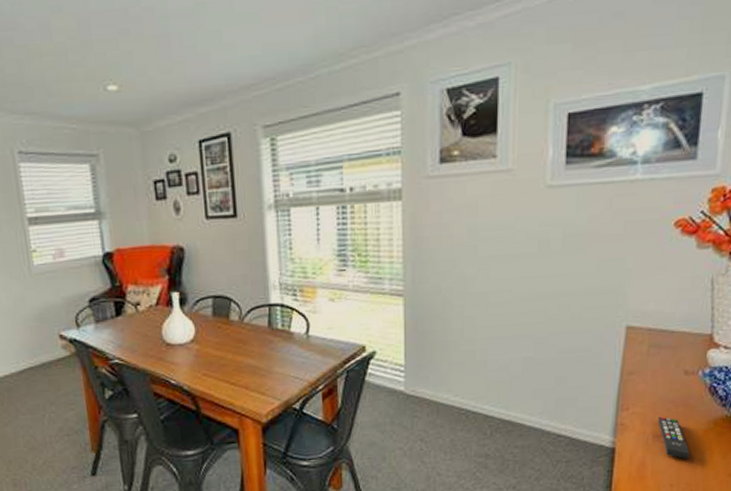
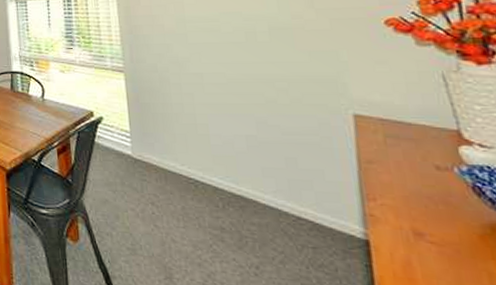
remote control: present [658,416,690,460] -> none [415,212,469,268]

